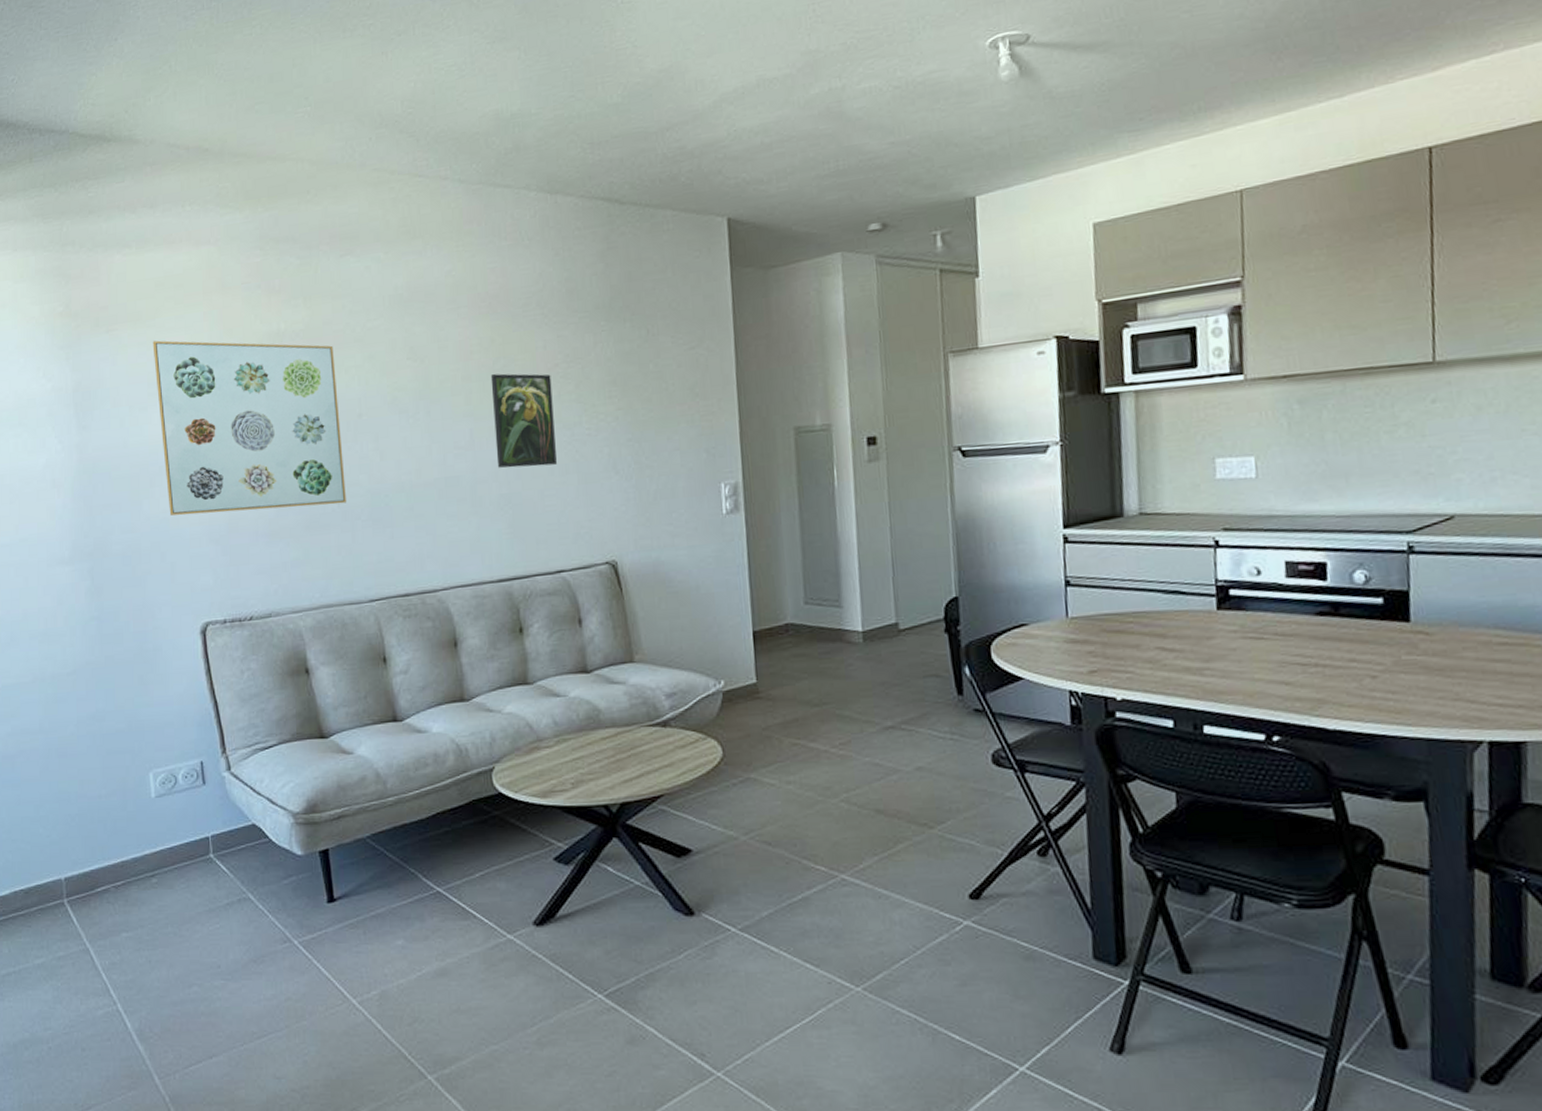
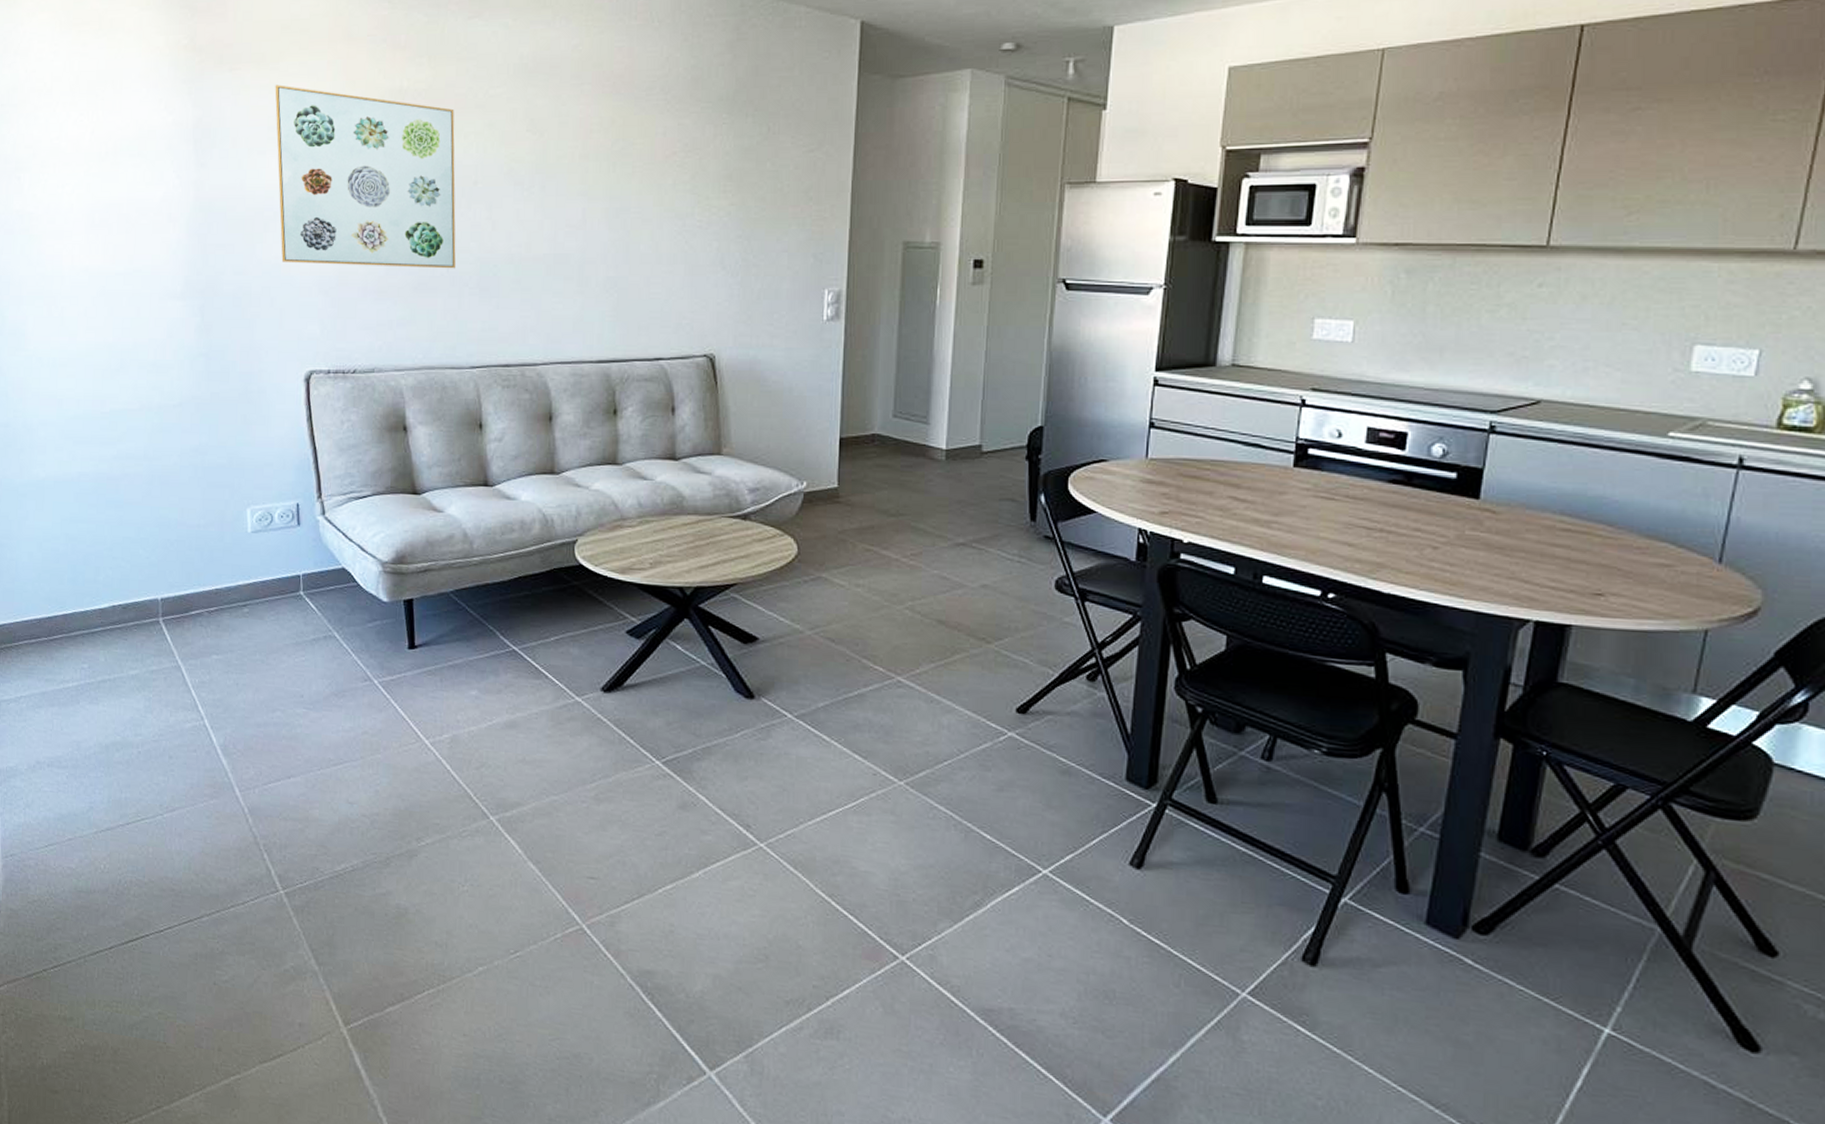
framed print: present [490,373,557,468] -> none [606,156,668,253]

